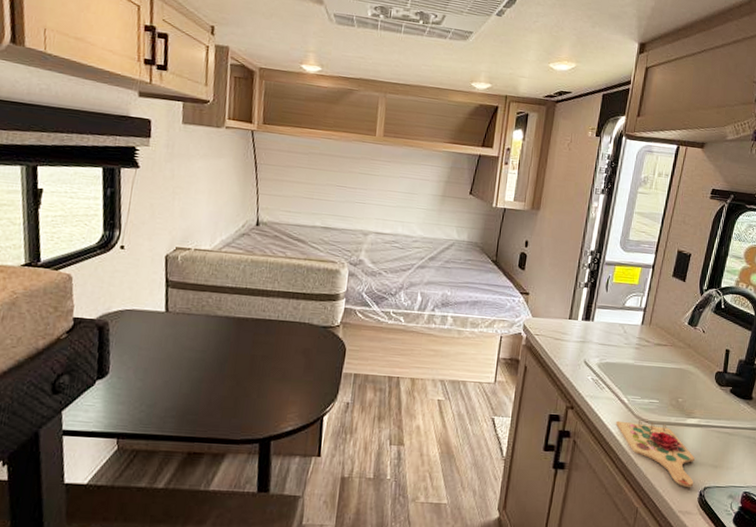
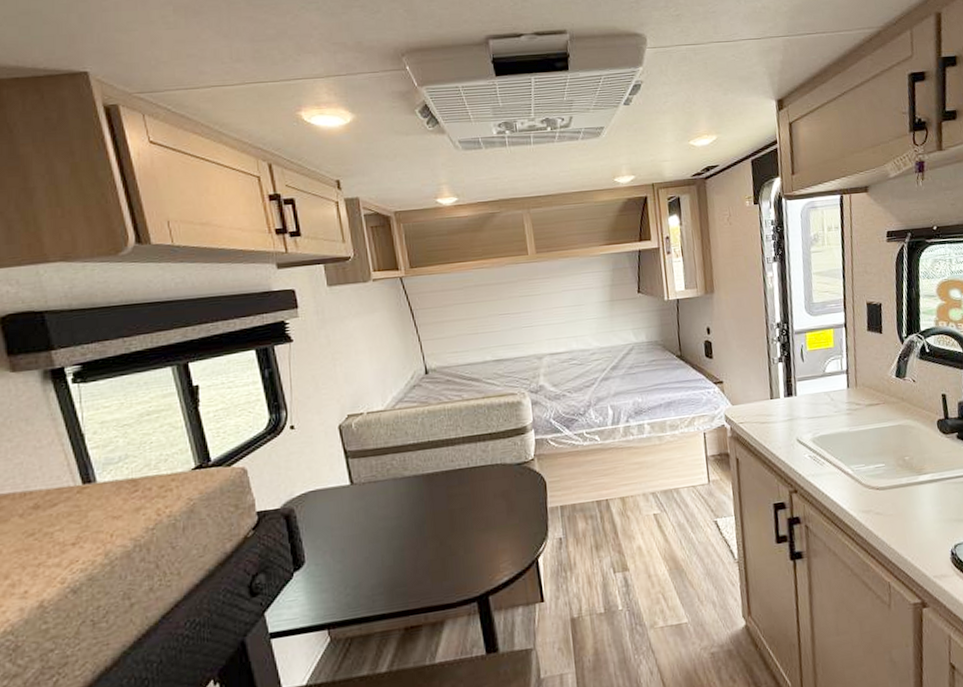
cutting board: present [616,420,695,487] -> none [845,487,943,549]

